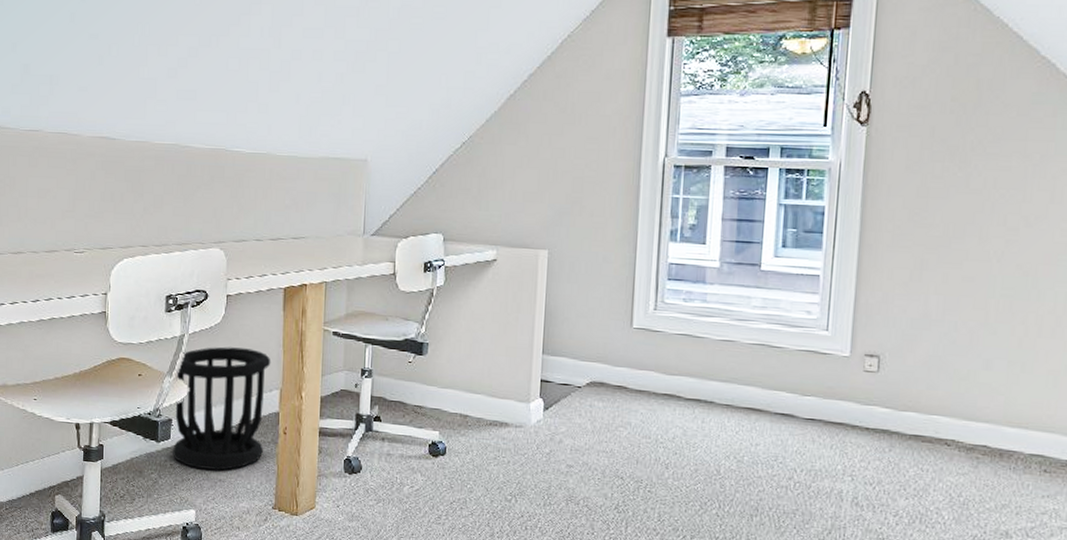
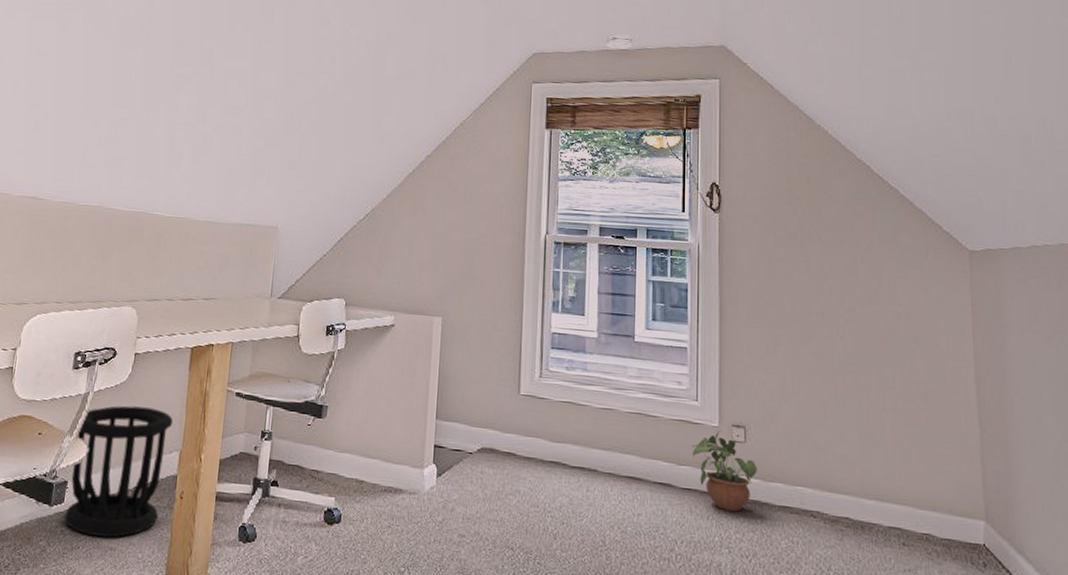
potted plant: none [818,359,890,441] -> present [692,429,757,512]

